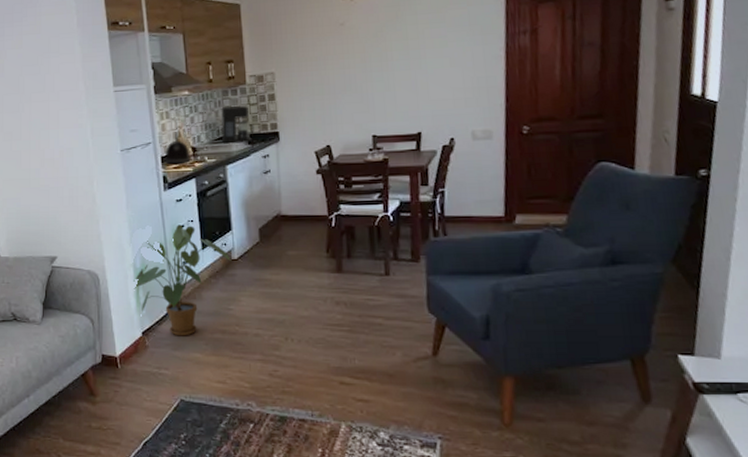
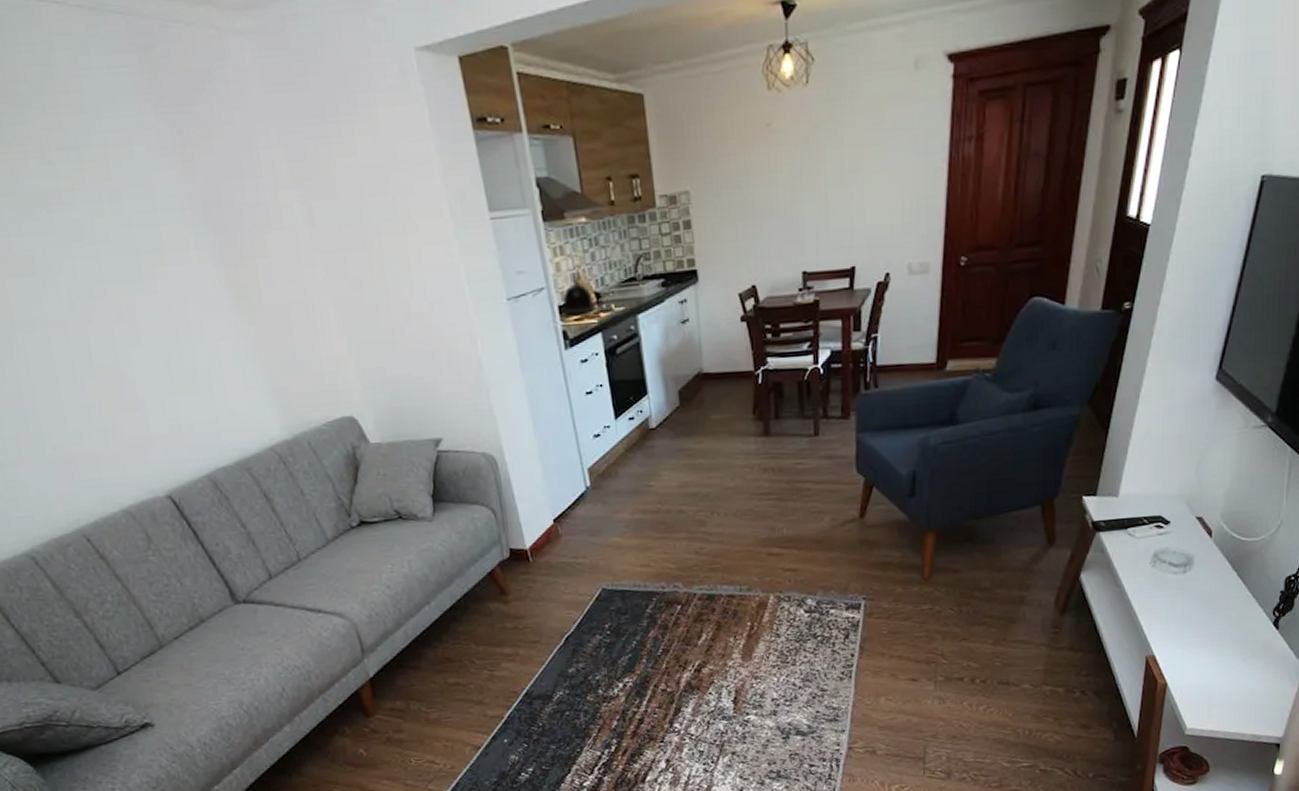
house plant: present [134,225,232,336] -> none [538,391,650,521]
coffee maker: present [221,106,254,144] -> none [627,237,668,287]

